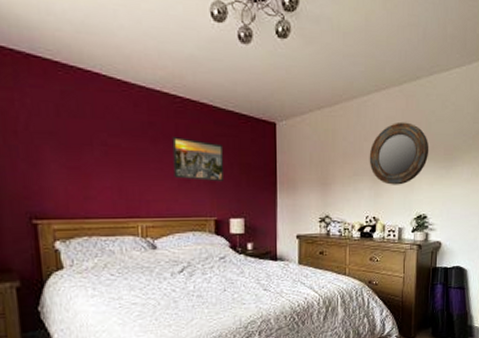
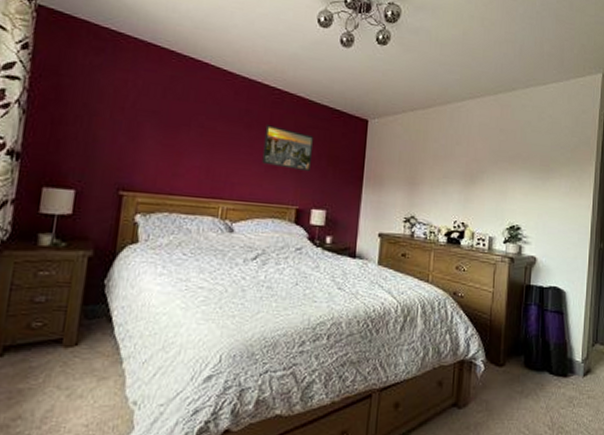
home mirror: present [369,122,429,185] -> none [460,129,524,192]

